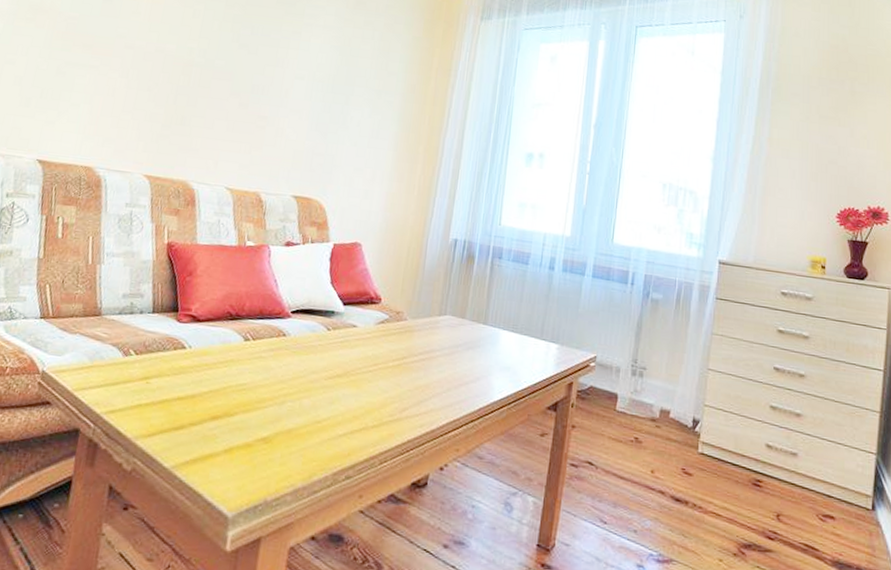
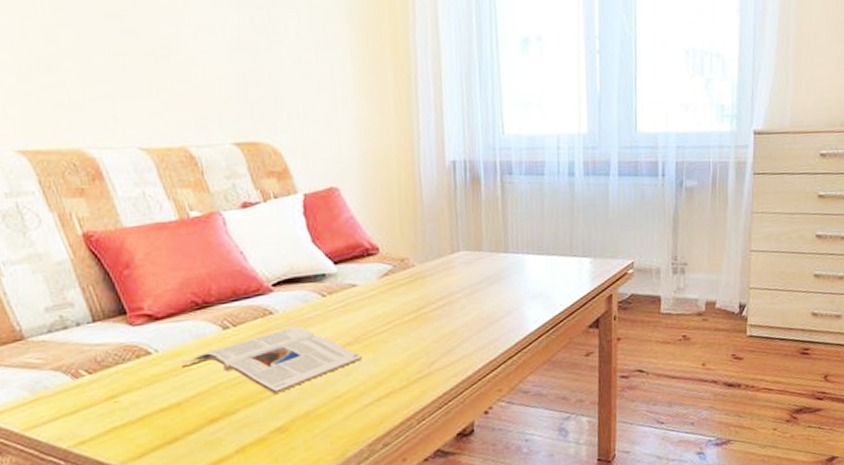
magazine: none [205,350,347,406] -> present [181,326,362,394]

